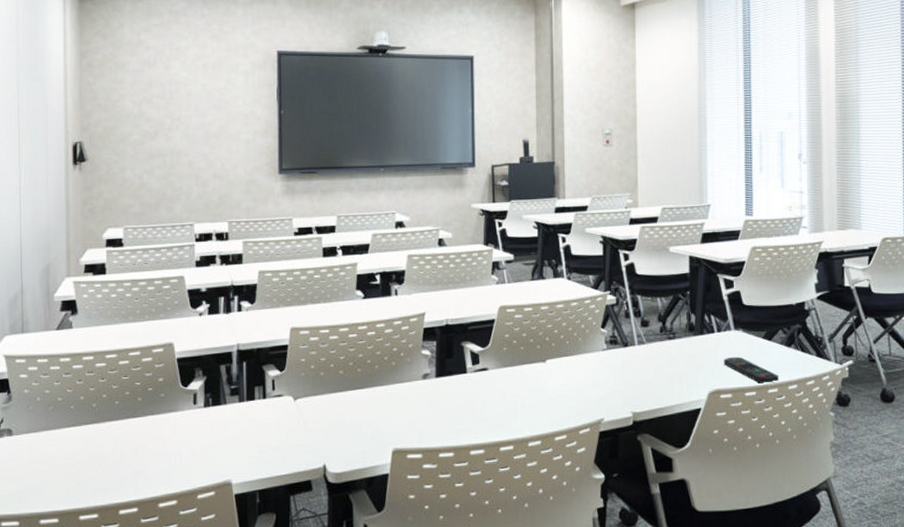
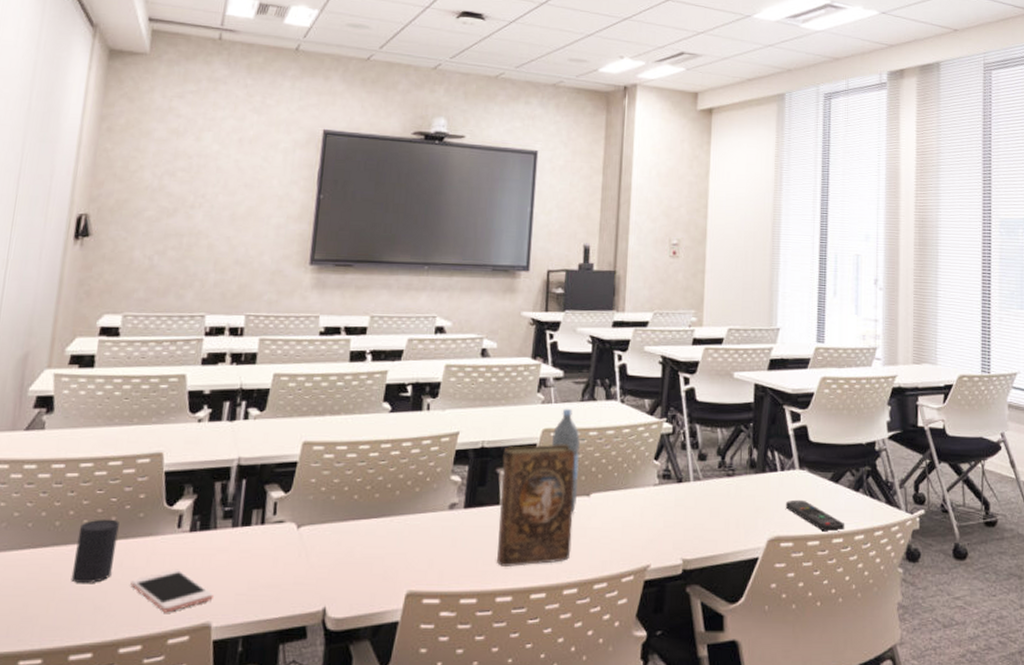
cup: none [112,399,145,454] -> present [71,519,119,584]
cell phone: none [161,438,230,474] -> present [130,569,214,613]
book: none [466,318,533,425] -> present [497,444,575,566]
water bottle: none [507,287,535,377] -> present [551,408,581,513]

